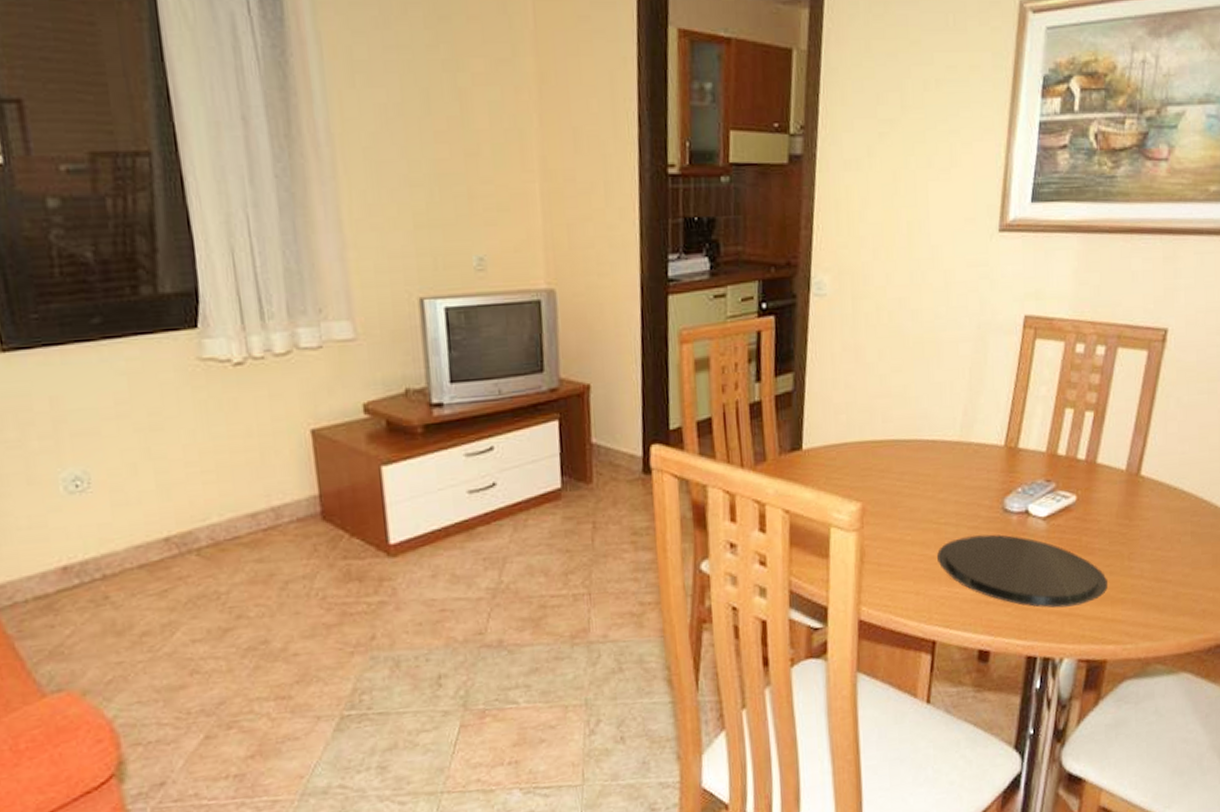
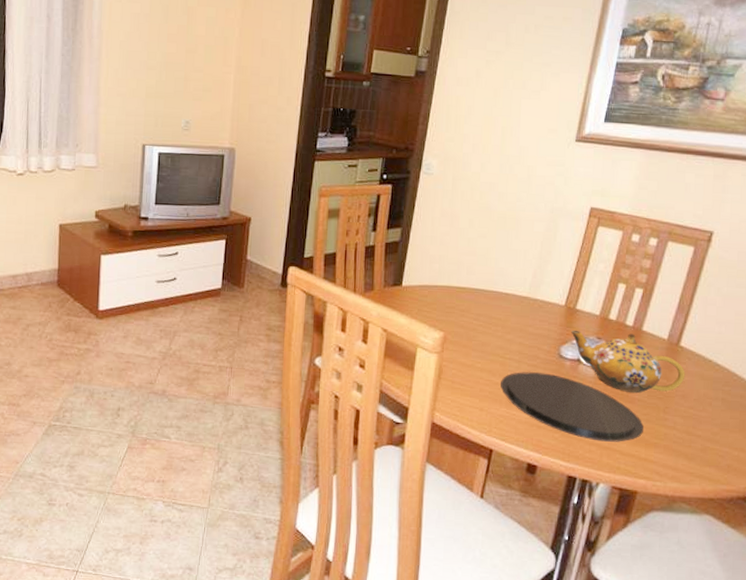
teapot: none [1015,469,1149,543] -> present [571,330,686,394]

